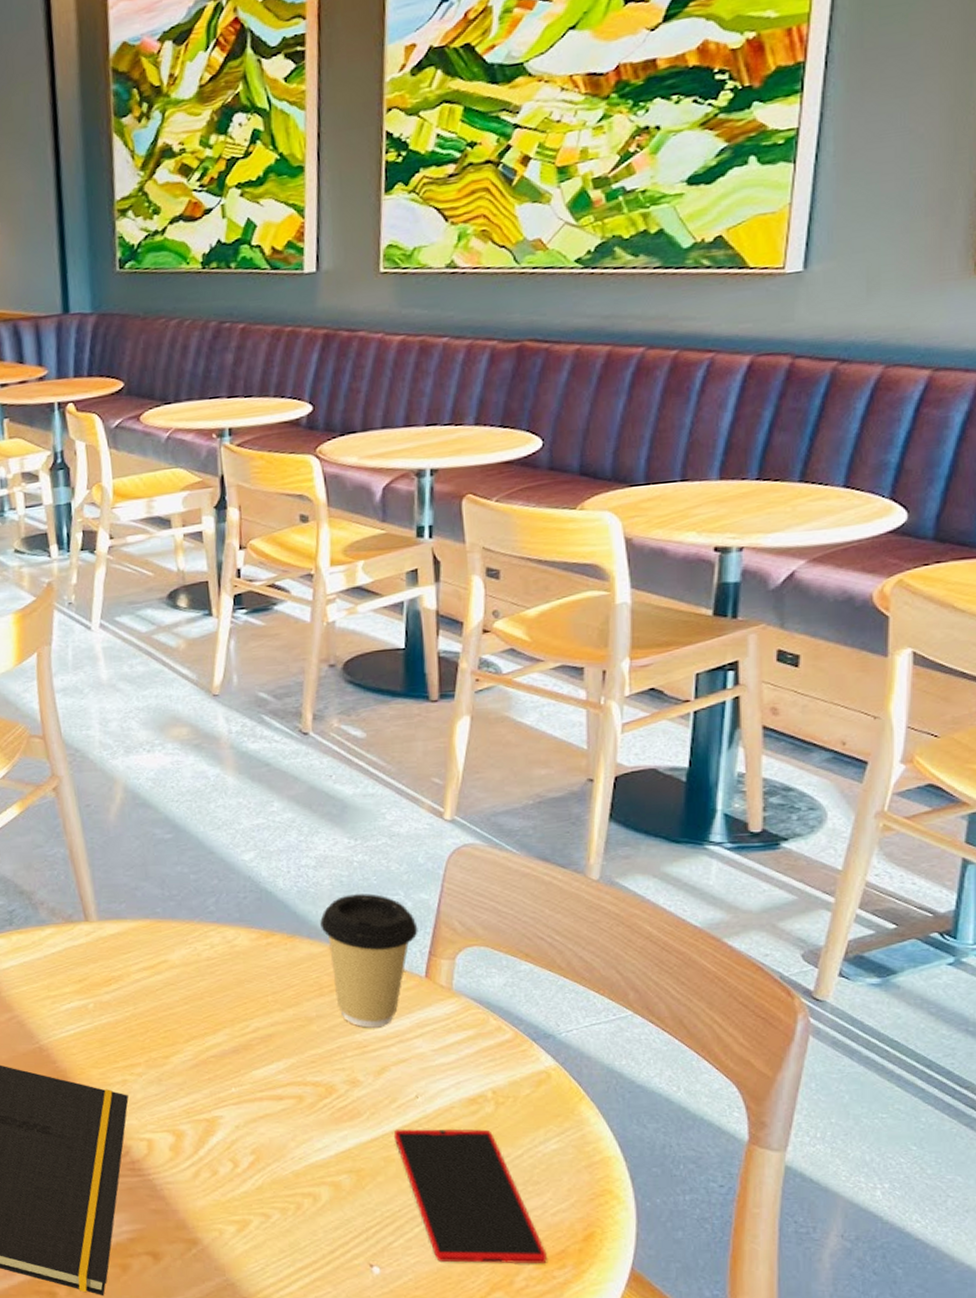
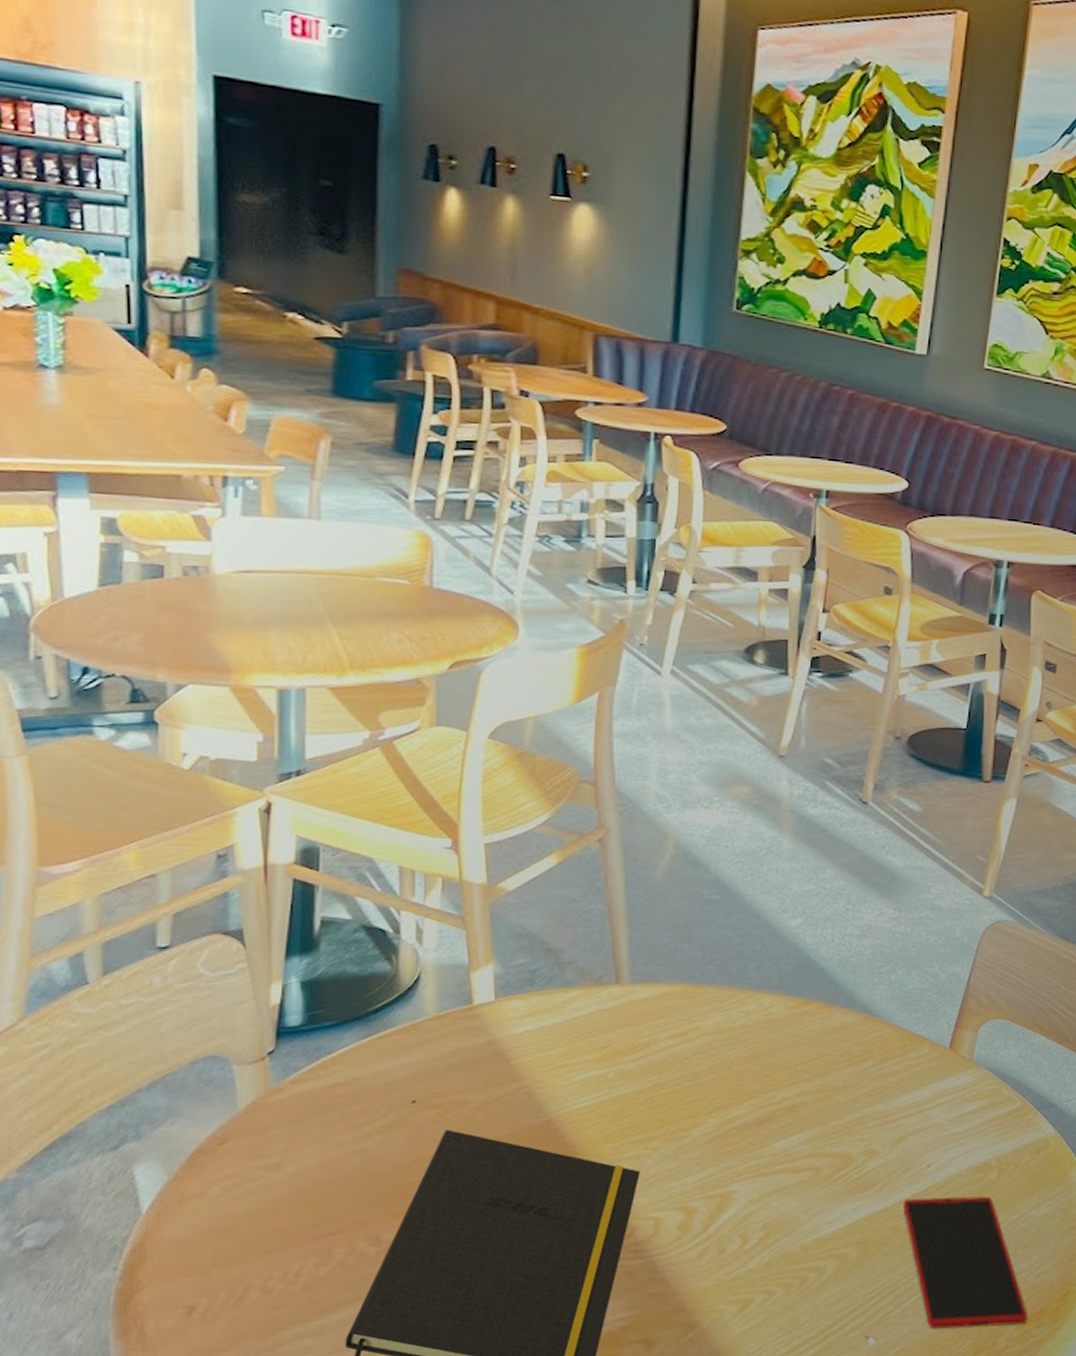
coffee cup: present [320,893,418,1028] -> none [857,965,948,1098]

